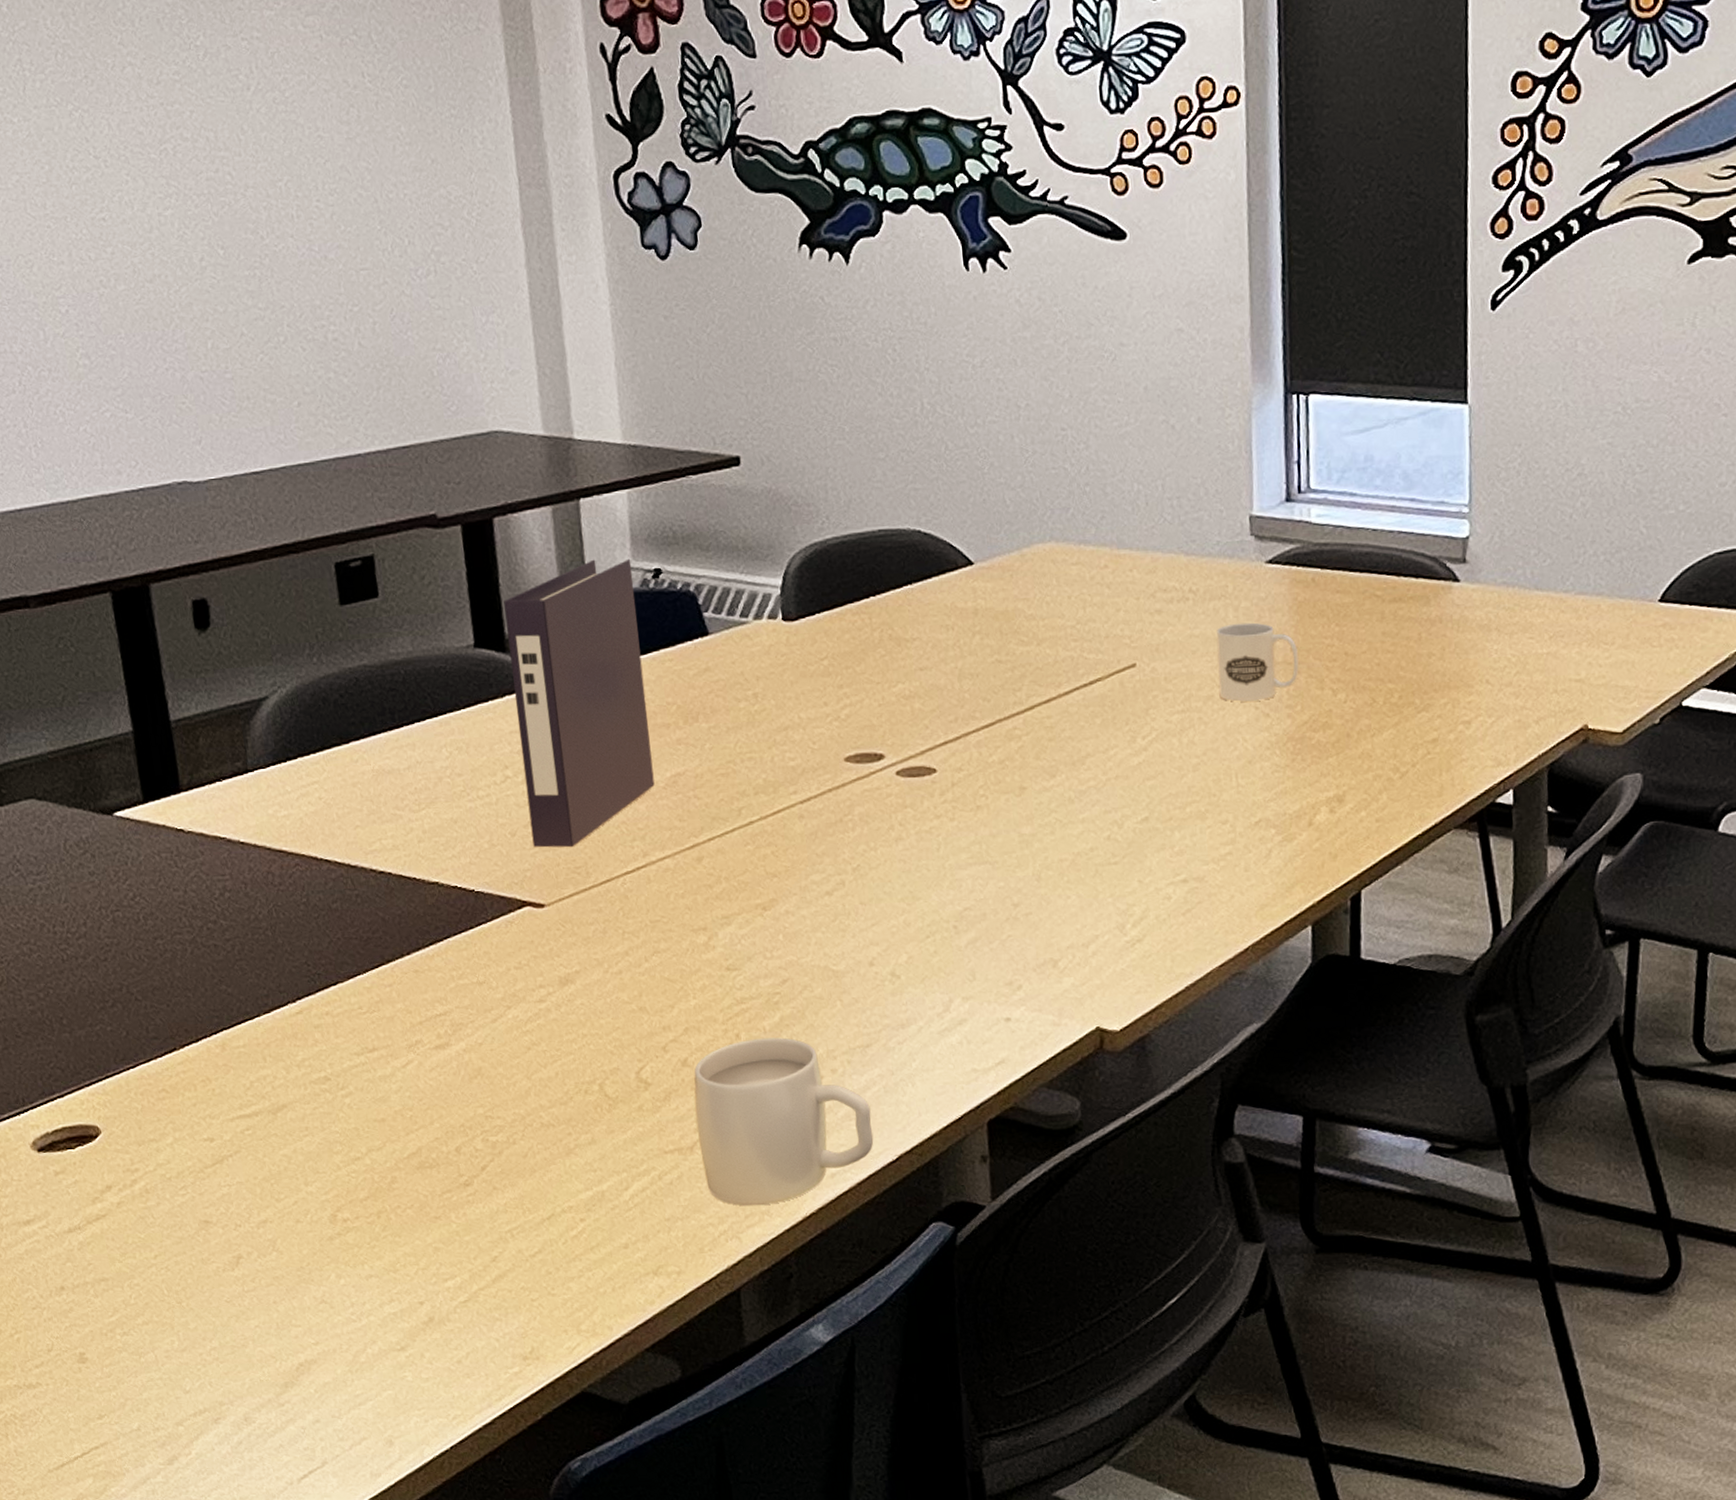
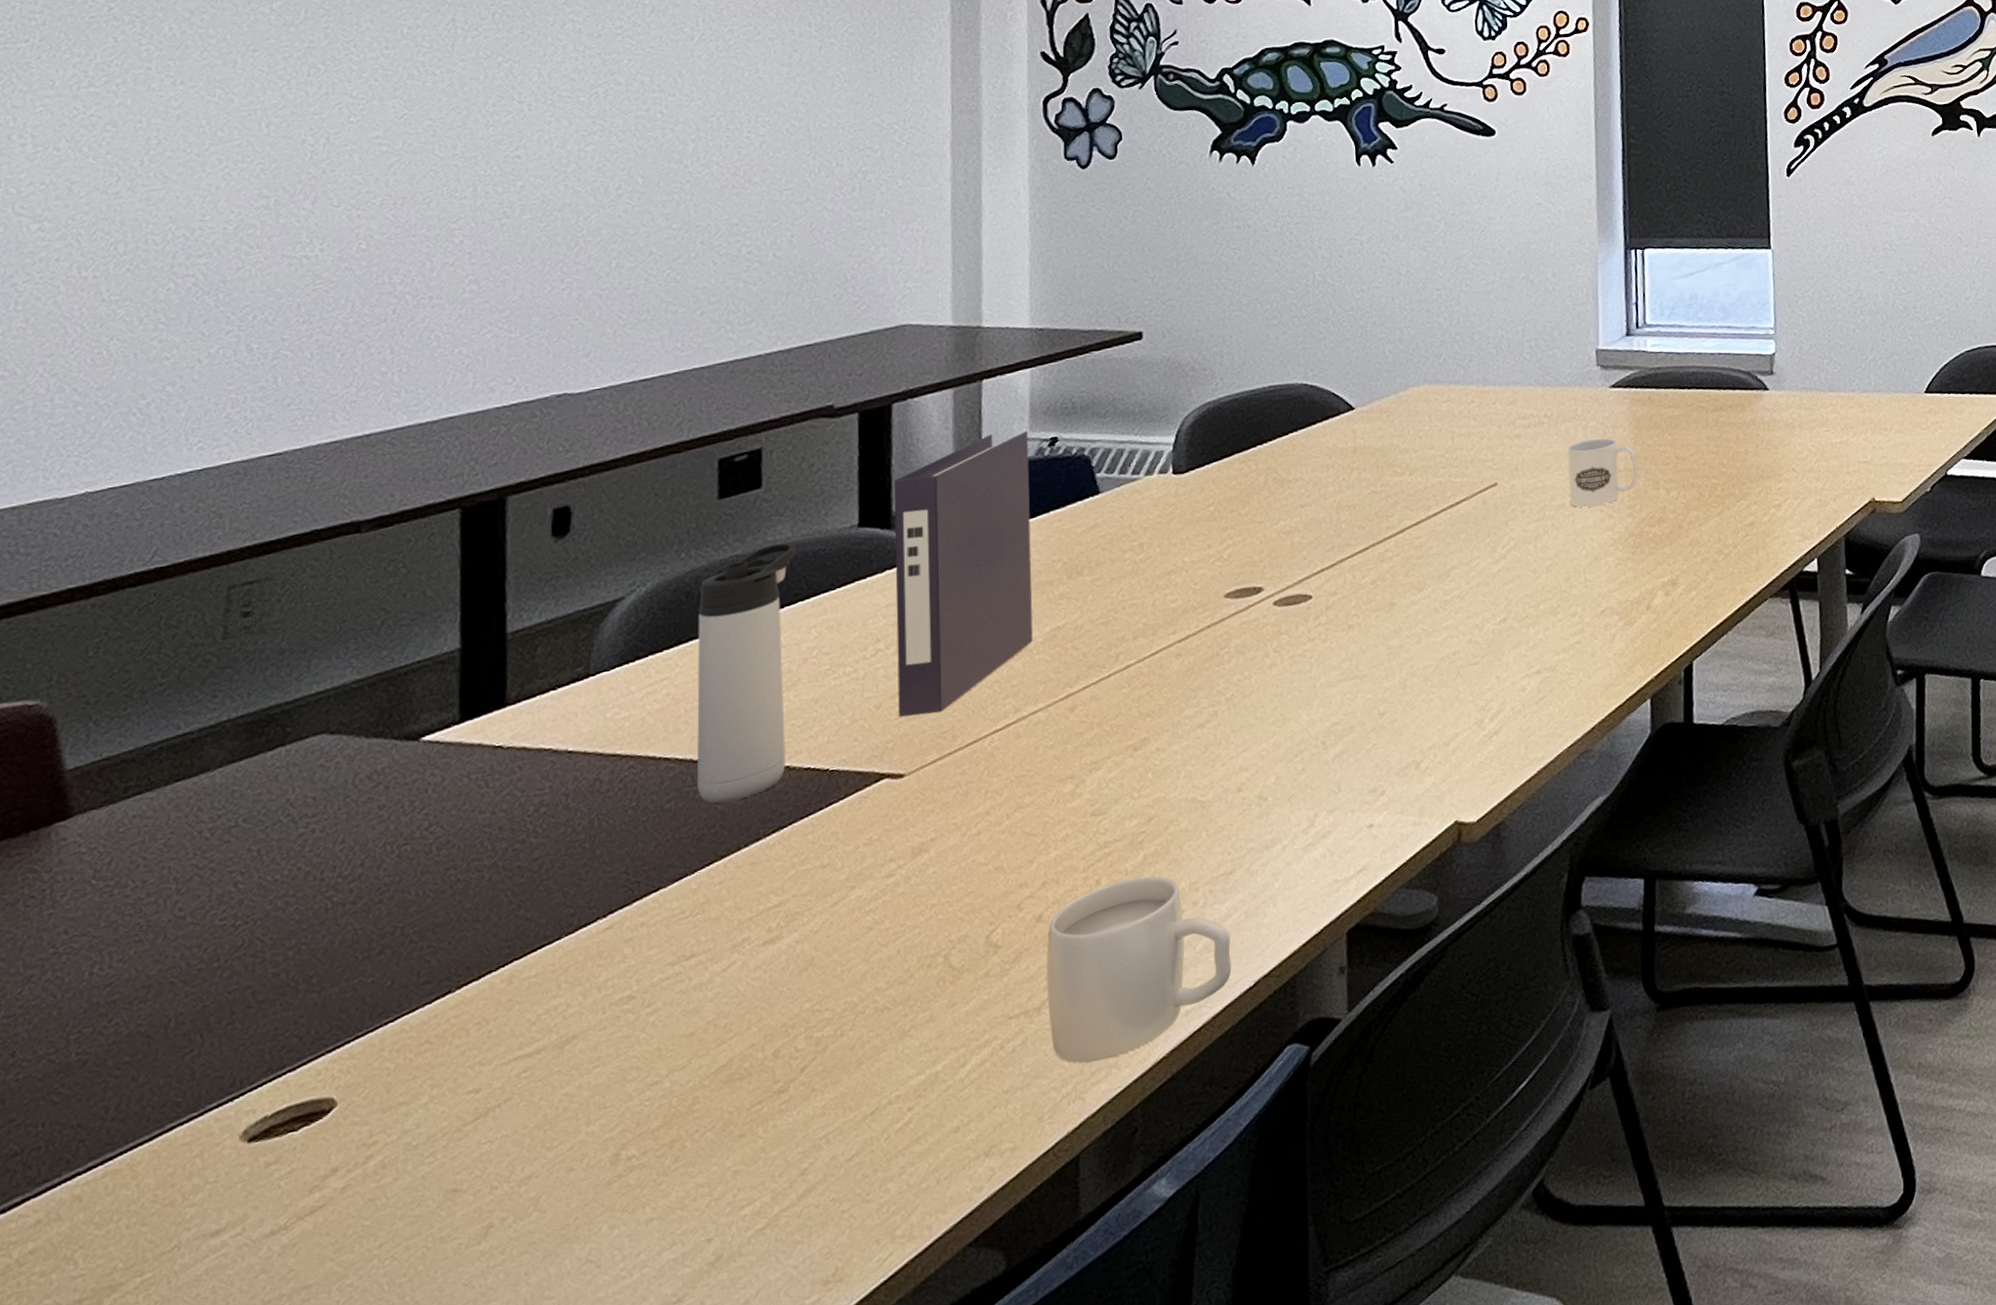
thermos bottle: none [334,656,435,910] -> present [697,542,796,804]

